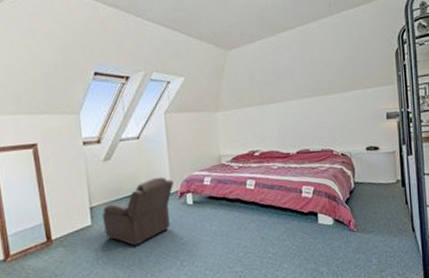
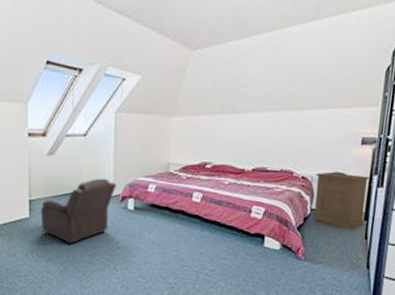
cabinet: none [353,146,403,197] -> present [312,173,369,230]

